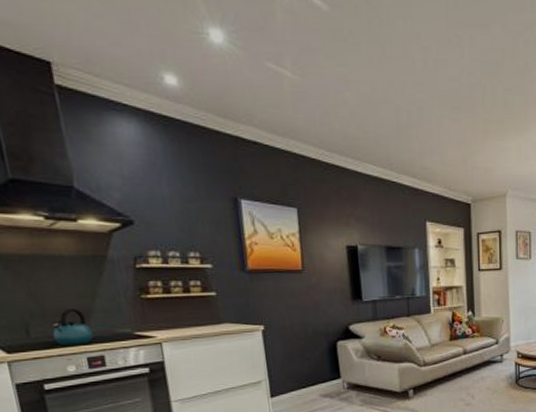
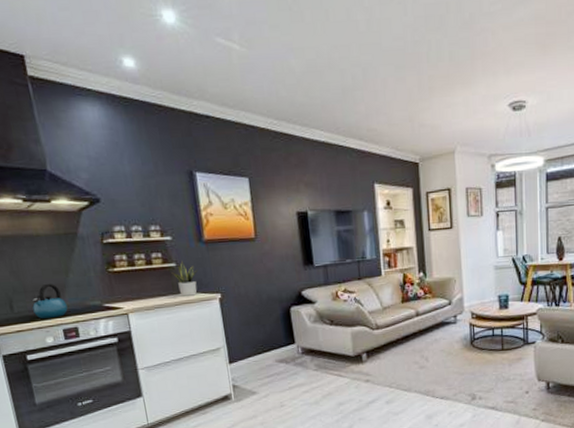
potted plant: none [211,289,241,328] -> present [171,260,199,298]

